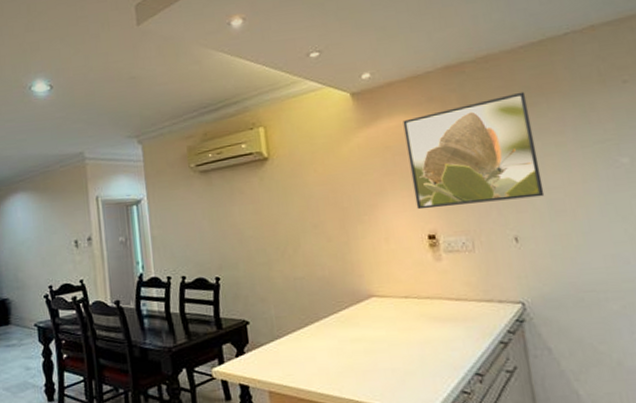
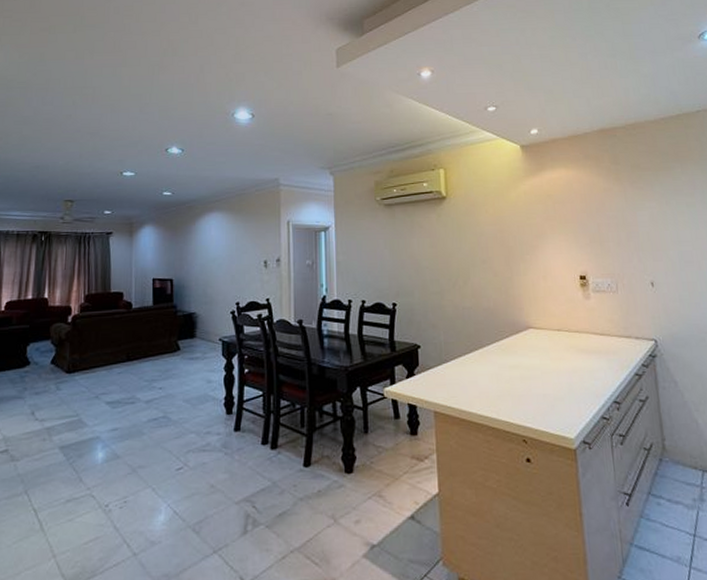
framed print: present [402,92,545,210] -> none [563,157,677,253]

